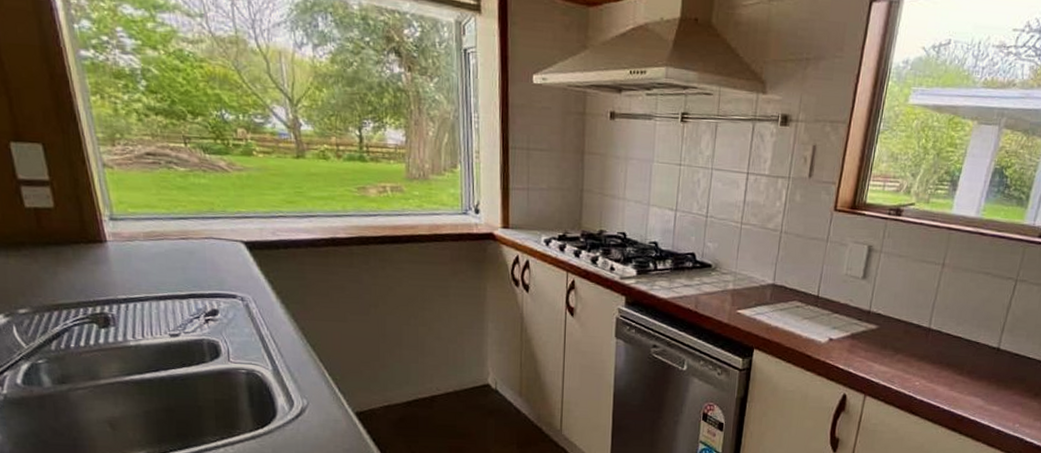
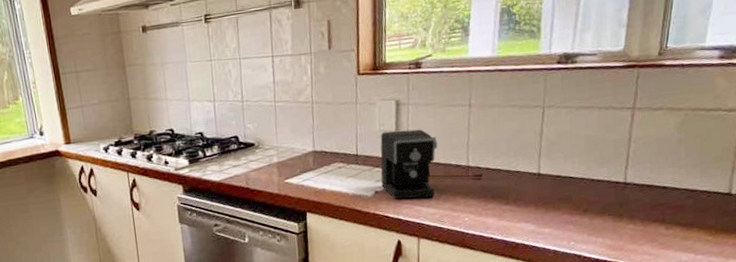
coffee maker: none [837,277,943,354] -> present [380,129,484,199]

